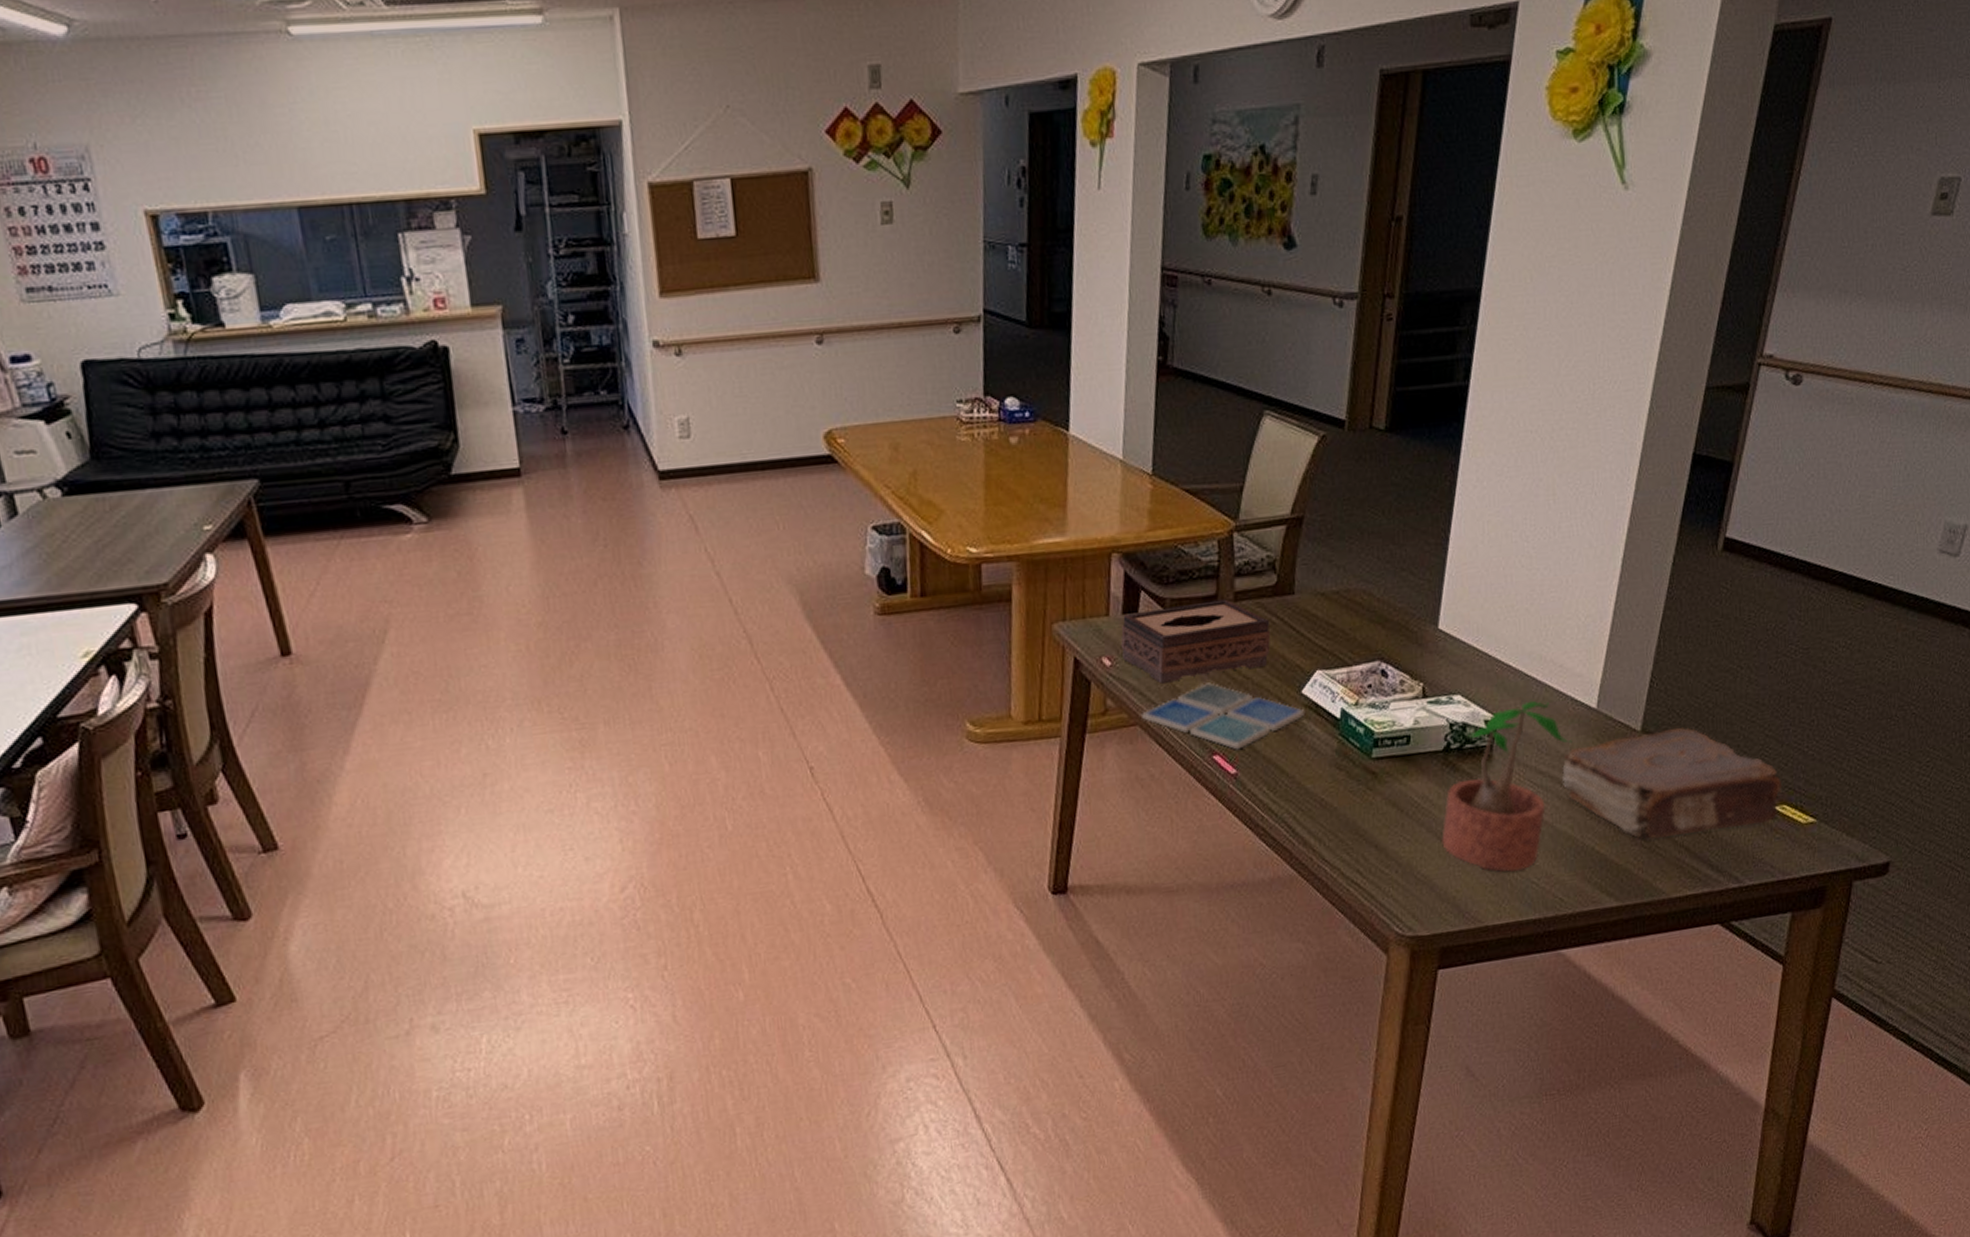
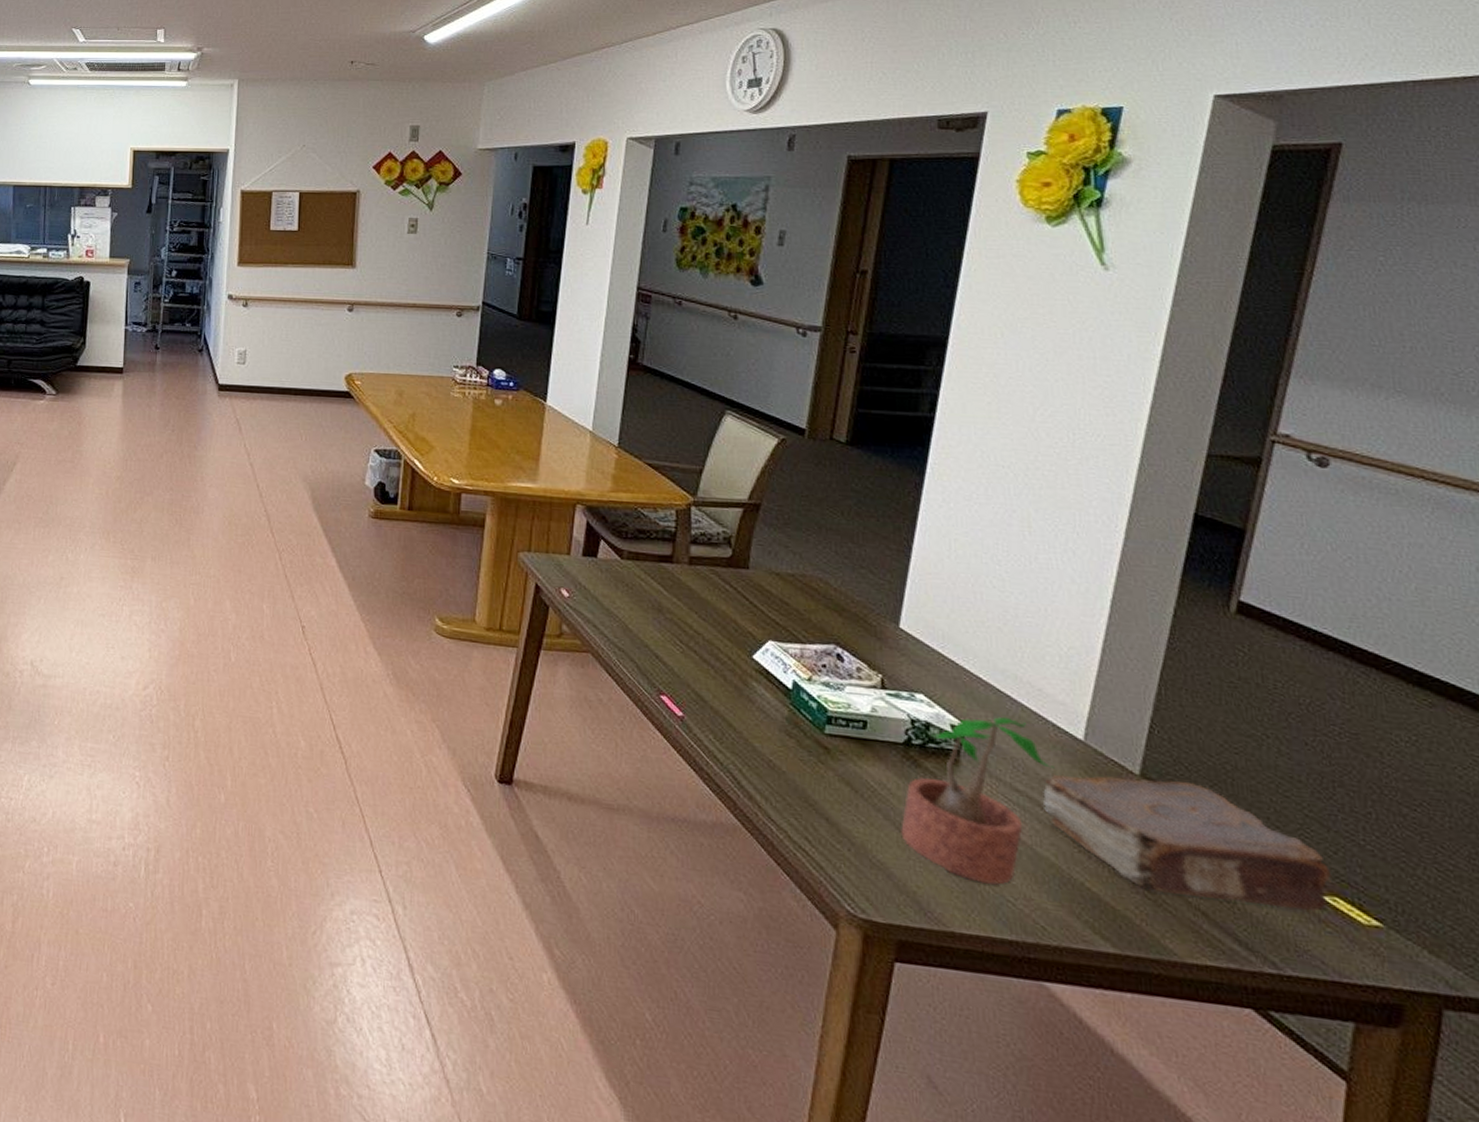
tissue box: present [1120,599,1271,684] -> none [579,556,724,627]
drink coaster: present [1140,682,1306,750] -> none [593,629,756,696]

